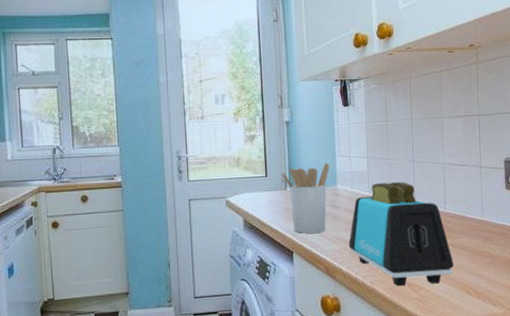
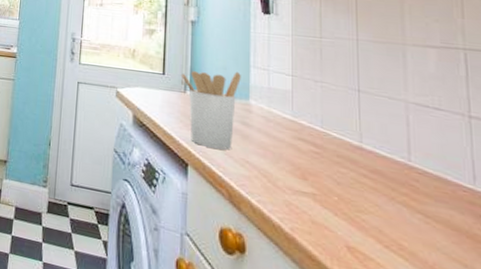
toaster: present [348,181,454,287] -> none [261,107,424,260]

